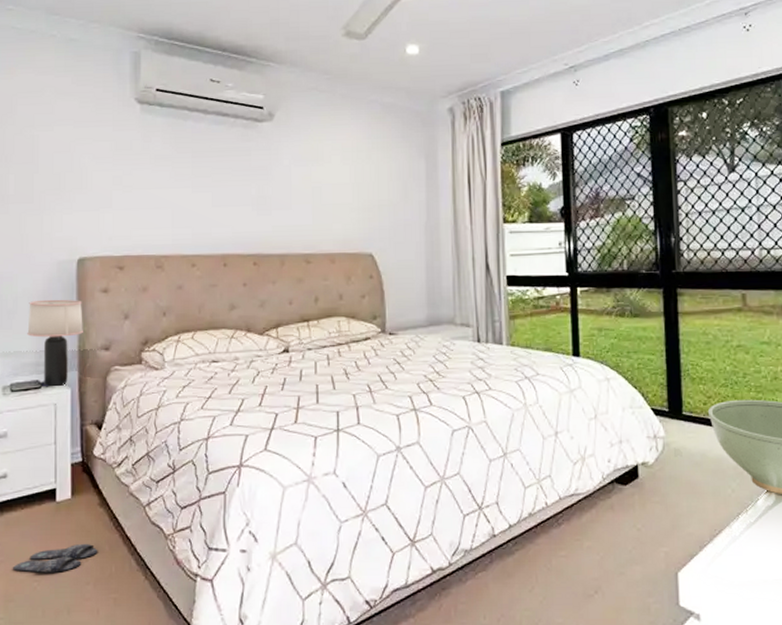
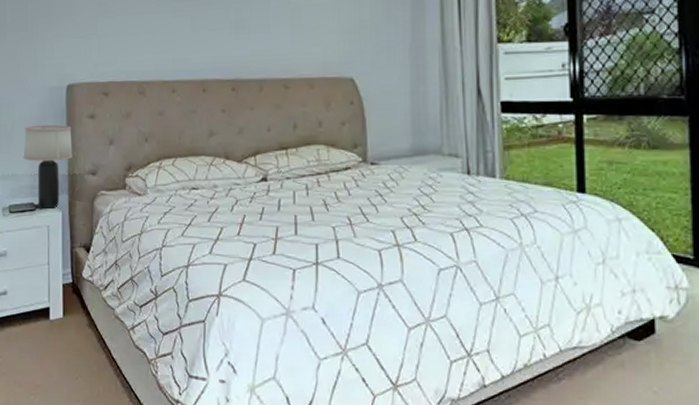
slippers: present [13,543,98,574] -> none [13,361,87,389]

